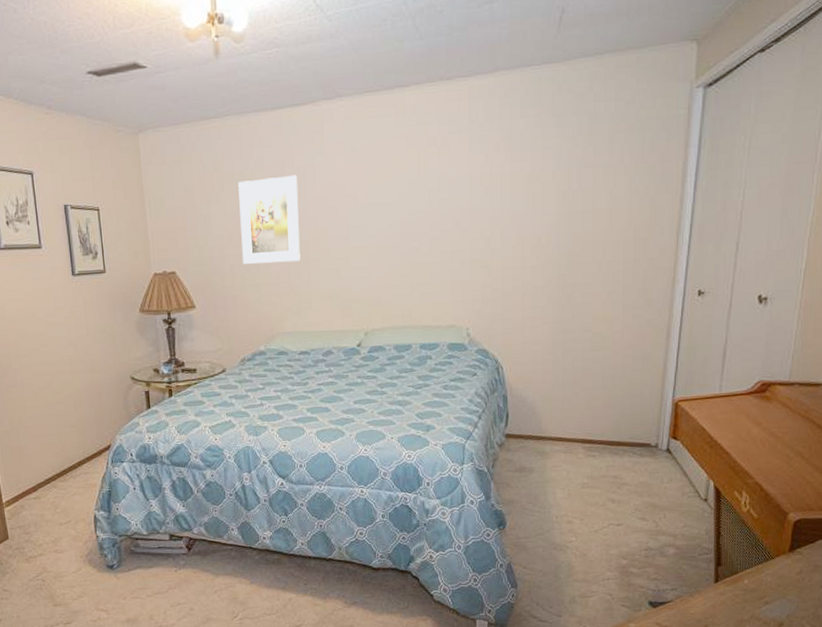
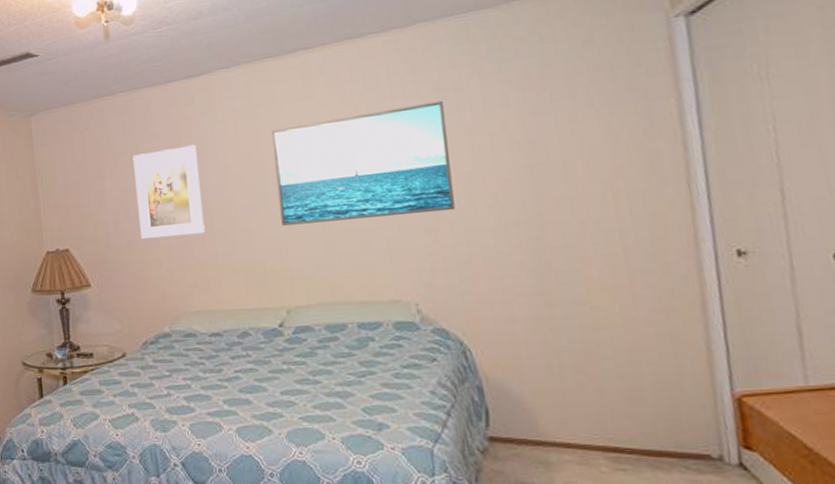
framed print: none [365,148,510,257] -> present [271,100,455,226]

